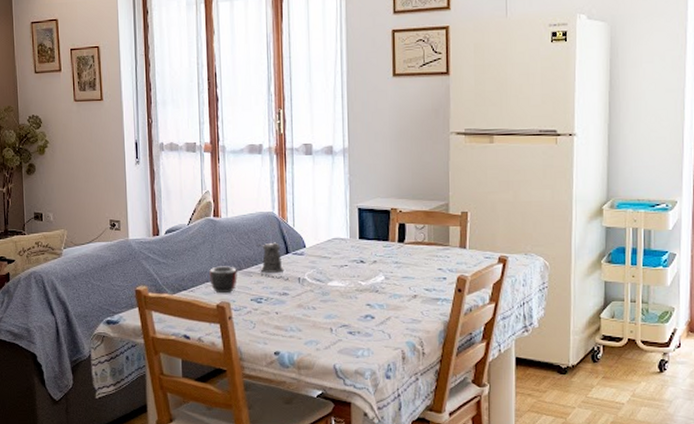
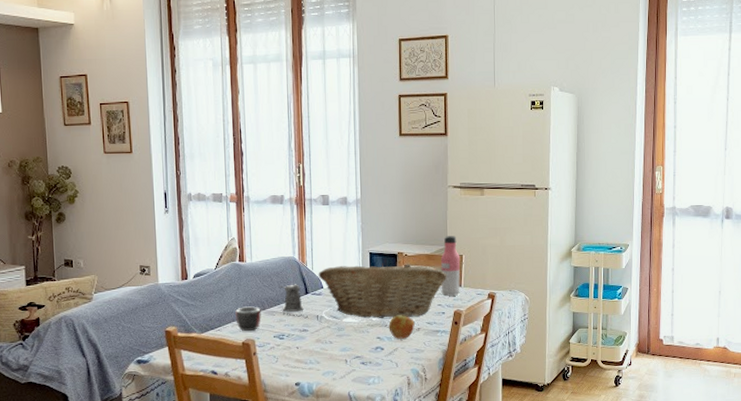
fruit basket: none [300,221,449,283] -> present [318,263,447,318]
apple: none [380,280,411,307] -> present [389,315,415,339]
water bottle: none [441,190,465,259] -> present [440,236,461,296]

